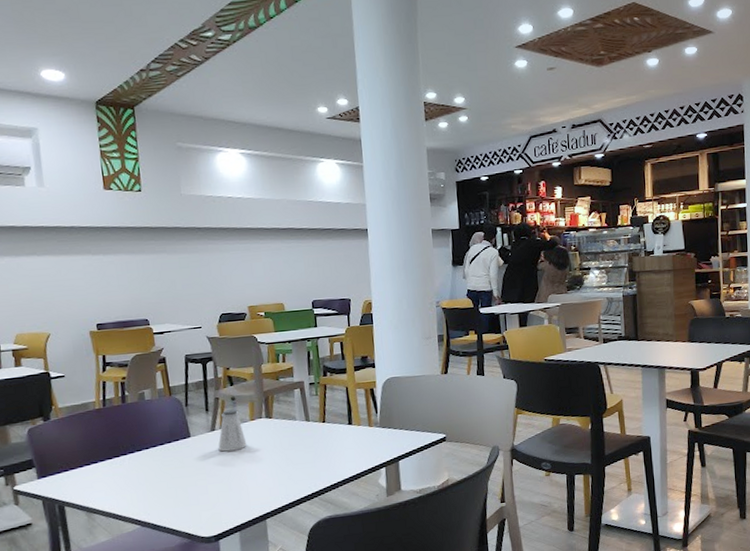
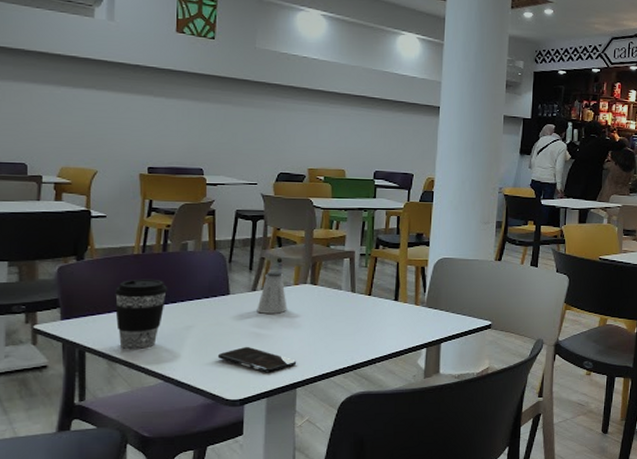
coffee cup: none [83,430,133,500] -> present [115,279,168,349]
smartphone: none [187,484,263,508] -> present [217,346,297,373]

